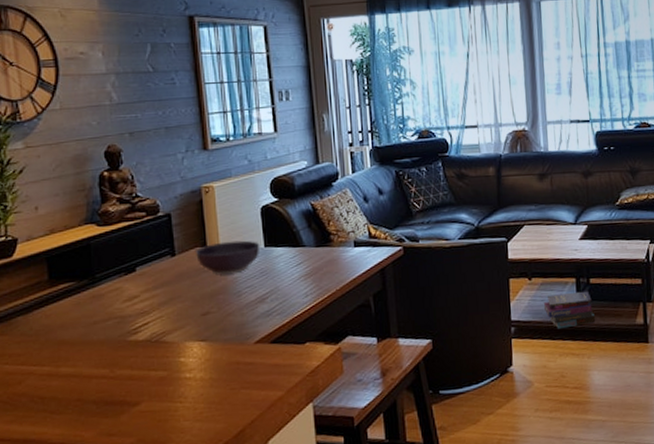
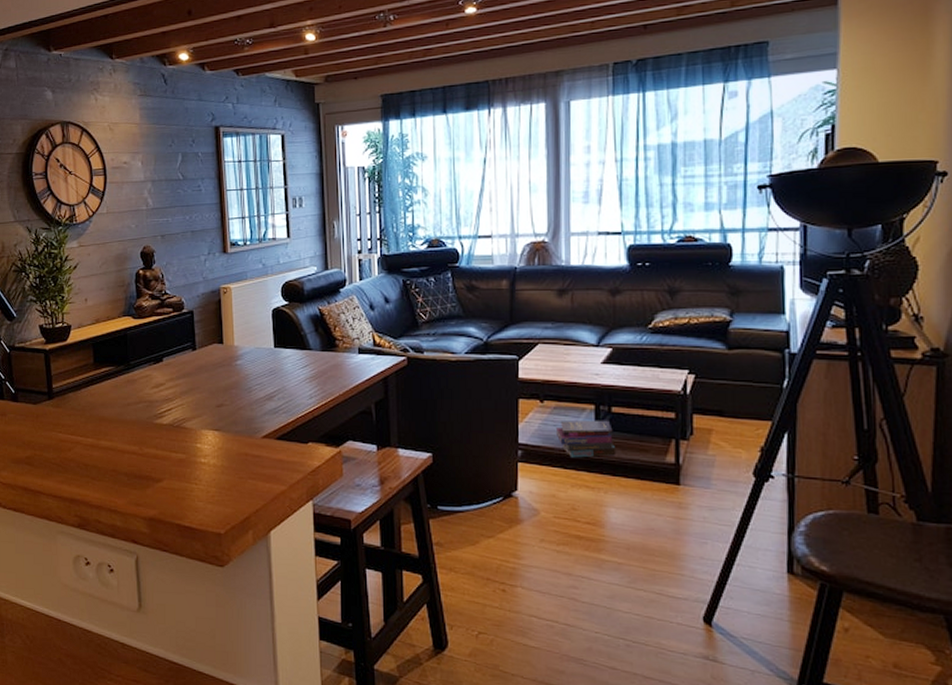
bowl: present [196,240,260,274] -> none [214,340,270,370]

